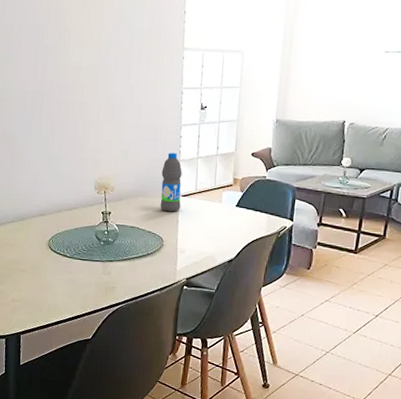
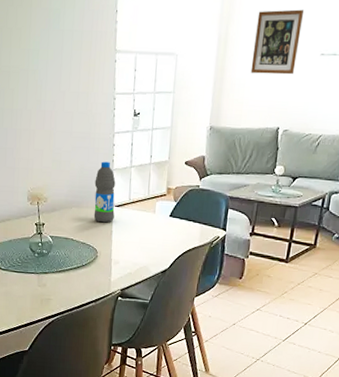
wall art: none [316,10,368,71] -> present [250,9,305,75]

